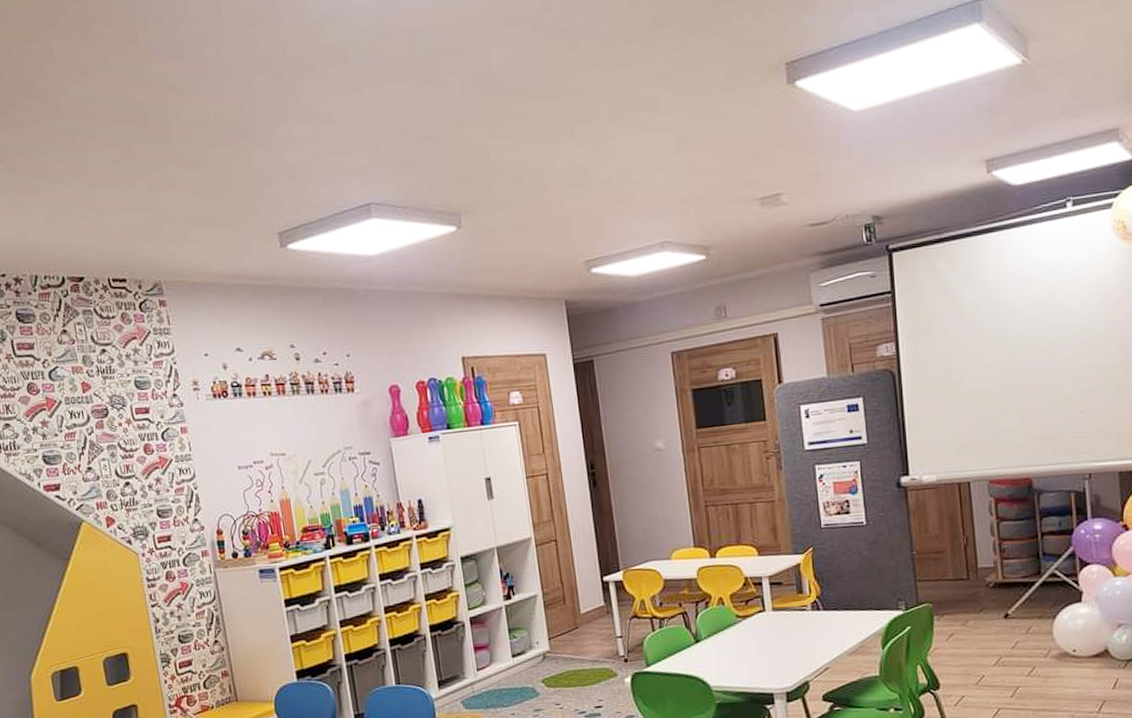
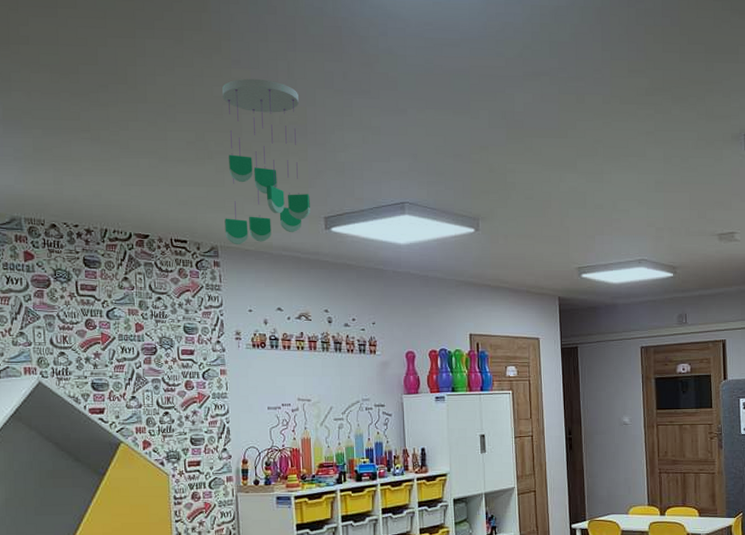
ceiling mobile: none [144,71,262,278] -> present [222,78,310,245]

